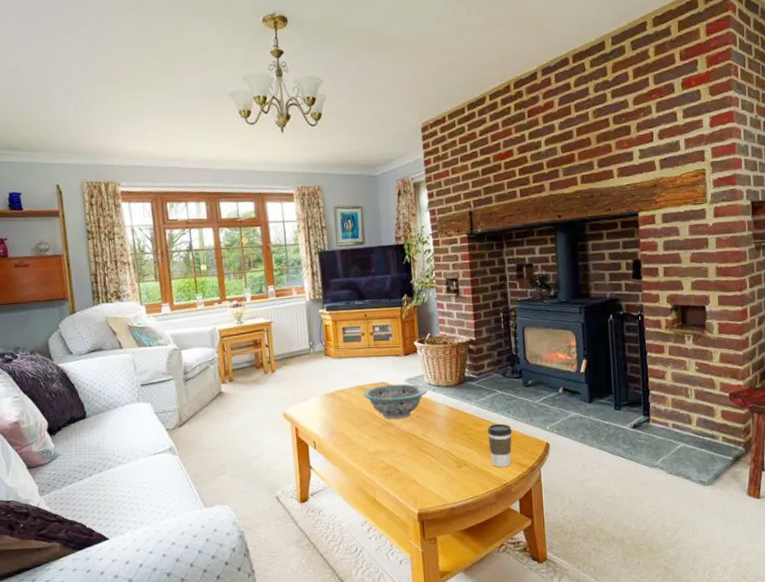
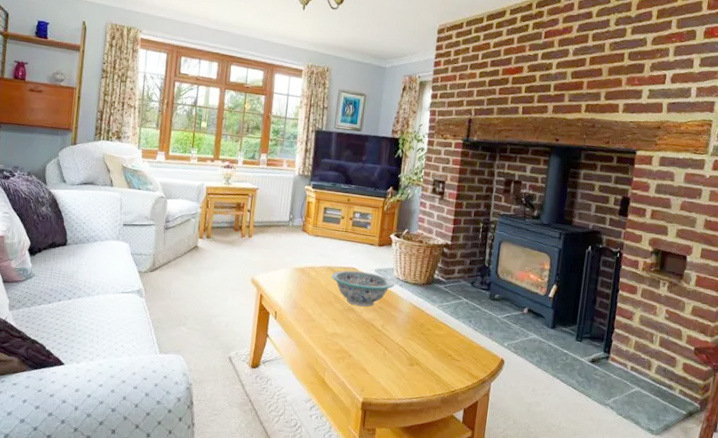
coffee cup: present [487,423,512,468] -> none [444,330,470,375]

